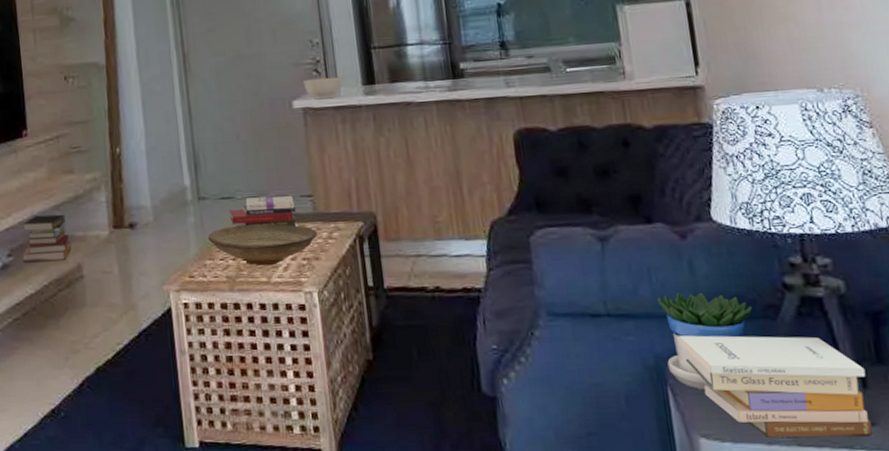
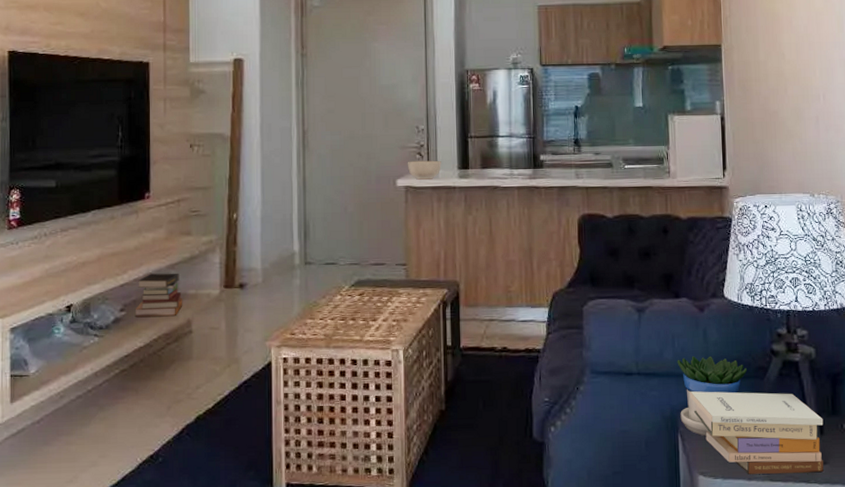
decorative bowl: present [207,223,319,266] -> none [310,288,409,326]
books: present [228,195,299,227] -> none [331,263,393,292]

